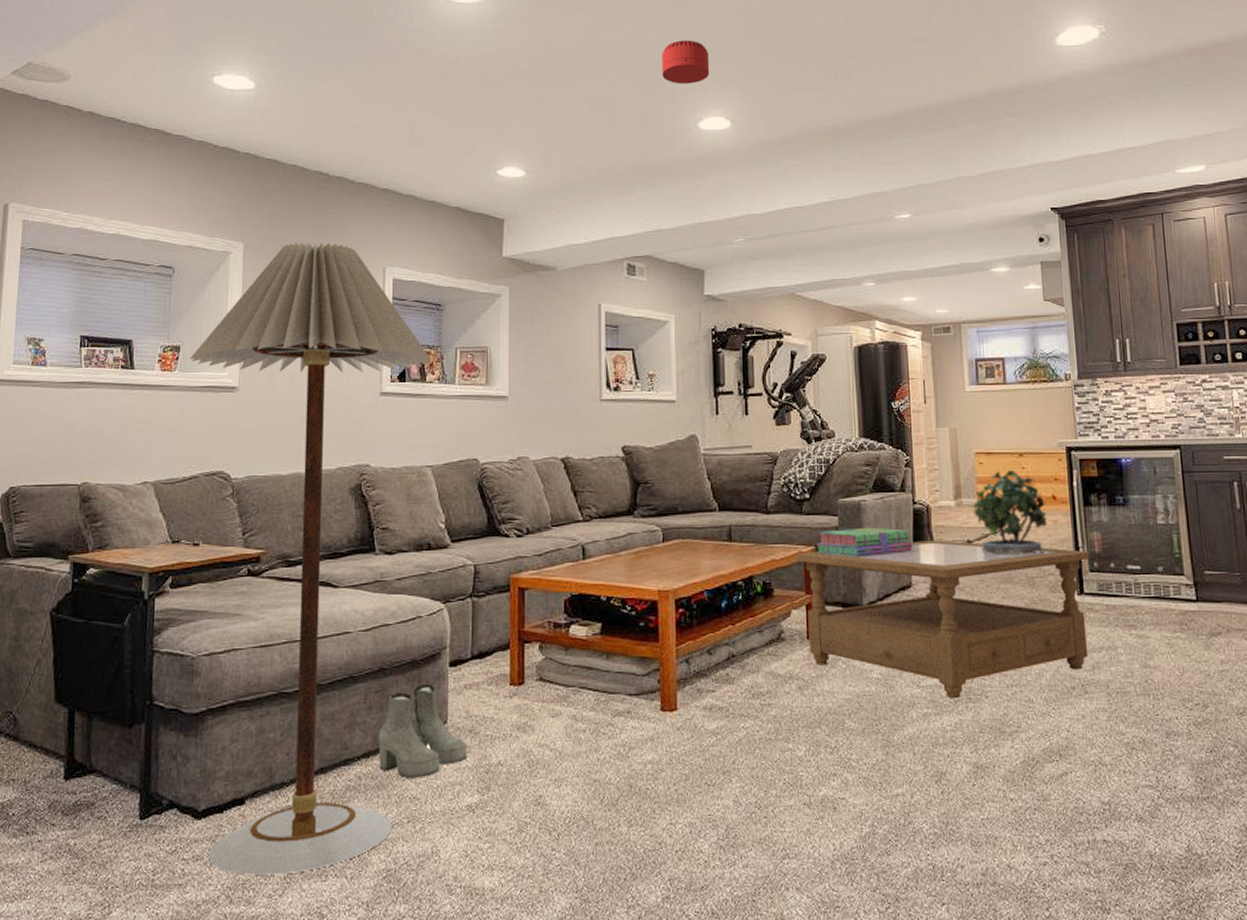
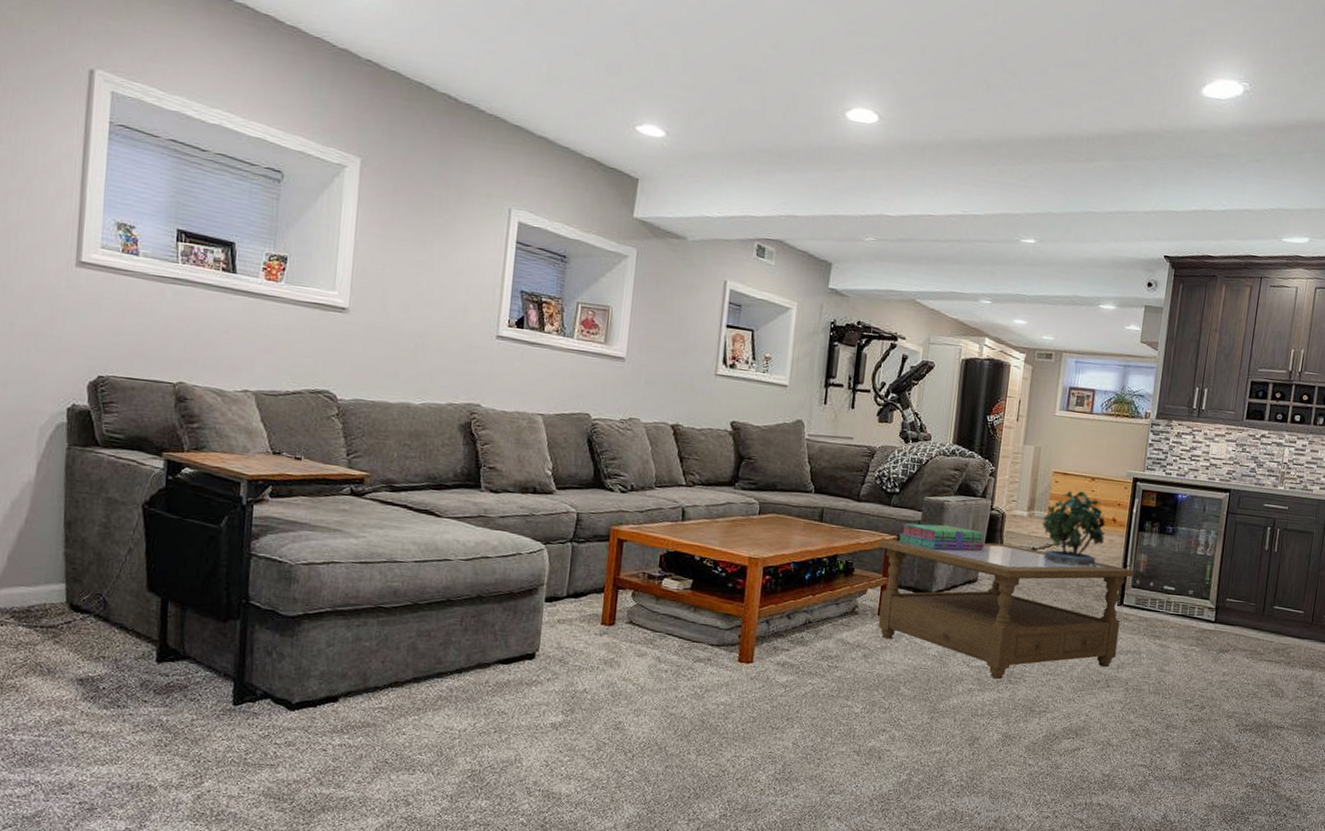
floor lamp: present [189,241,433,875] -> none [297,167,553,766]
boots: present [378,684,468,778] -> none [471,614,556,696]
smoke detector: present [662,40,710,84] -> none [817,20,868,70]

